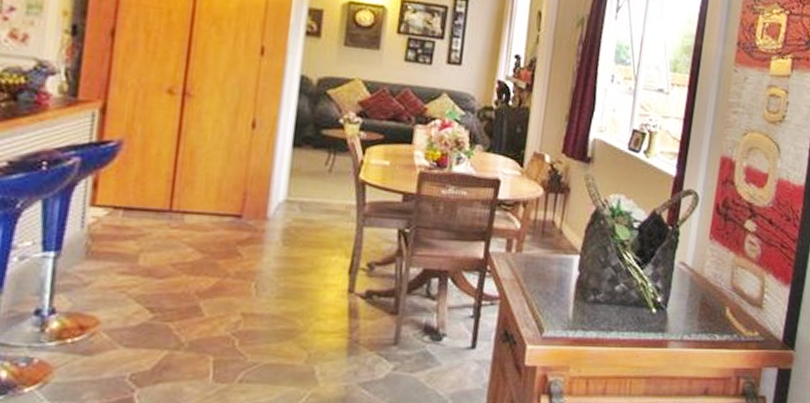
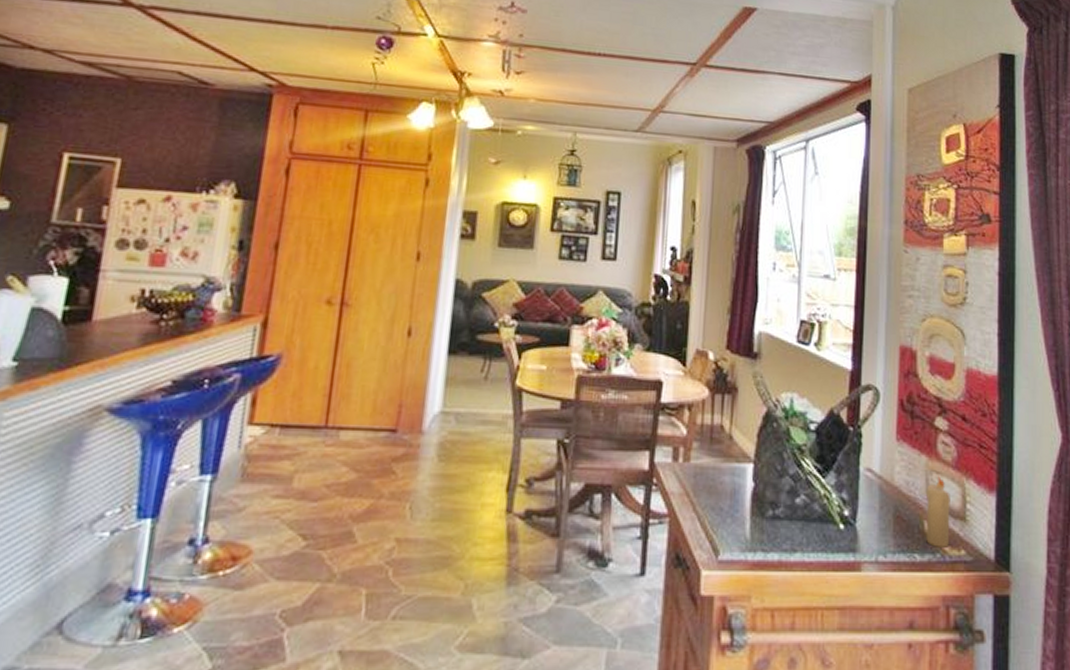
candle: none [726,269,751,331] -> present [926,475,950,549]

